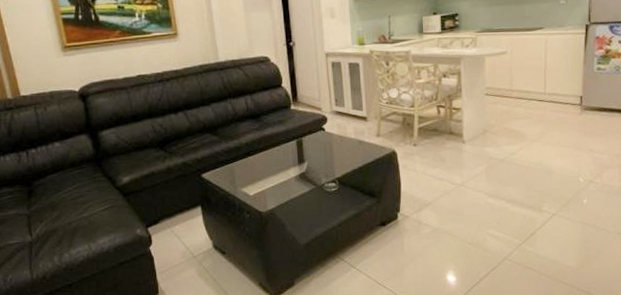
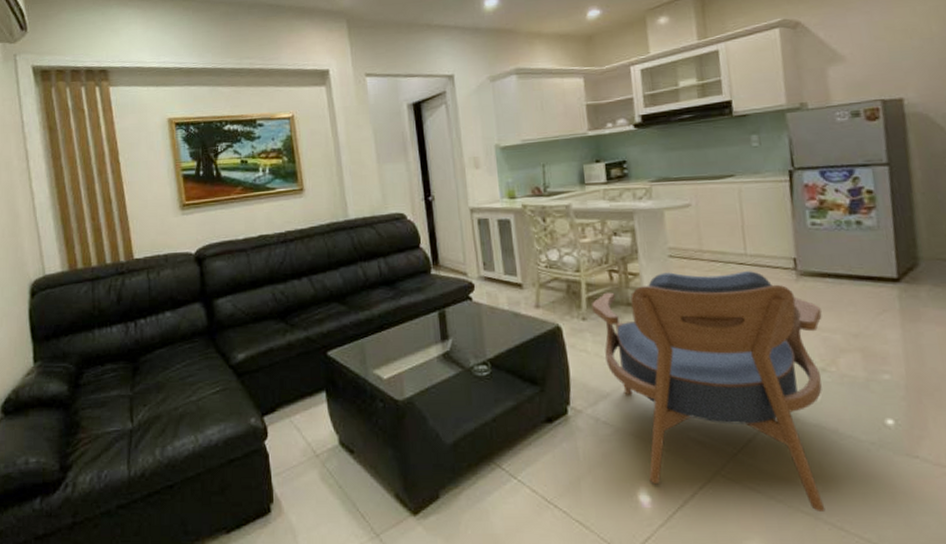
armchair: none [422,106,595,282] -> present [592,271,826,512]

